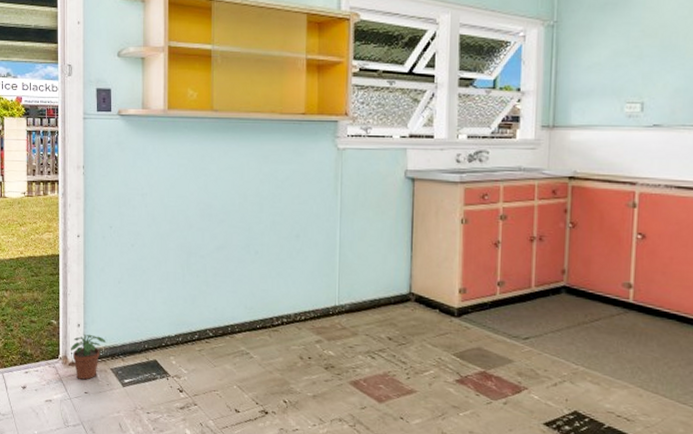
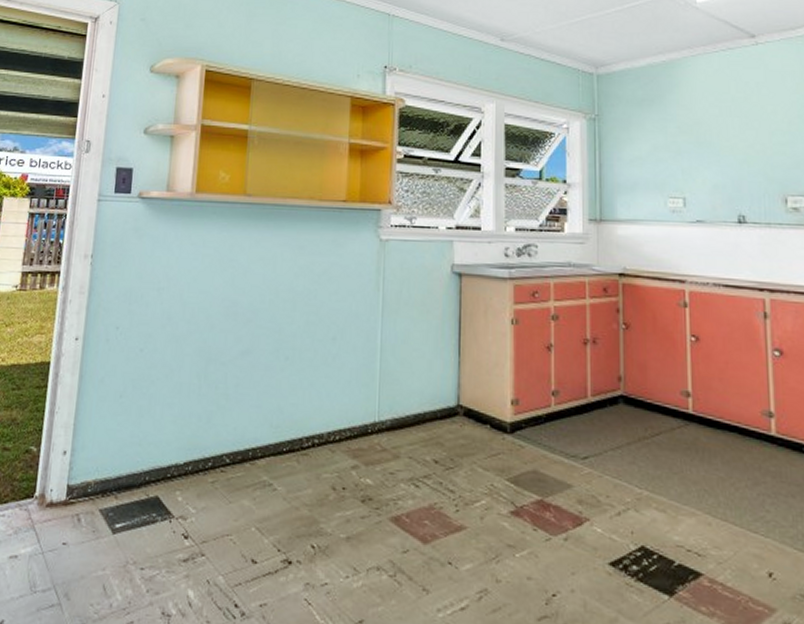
potted plant: present [70,334,106,380] -> none [49,464,98,526]

